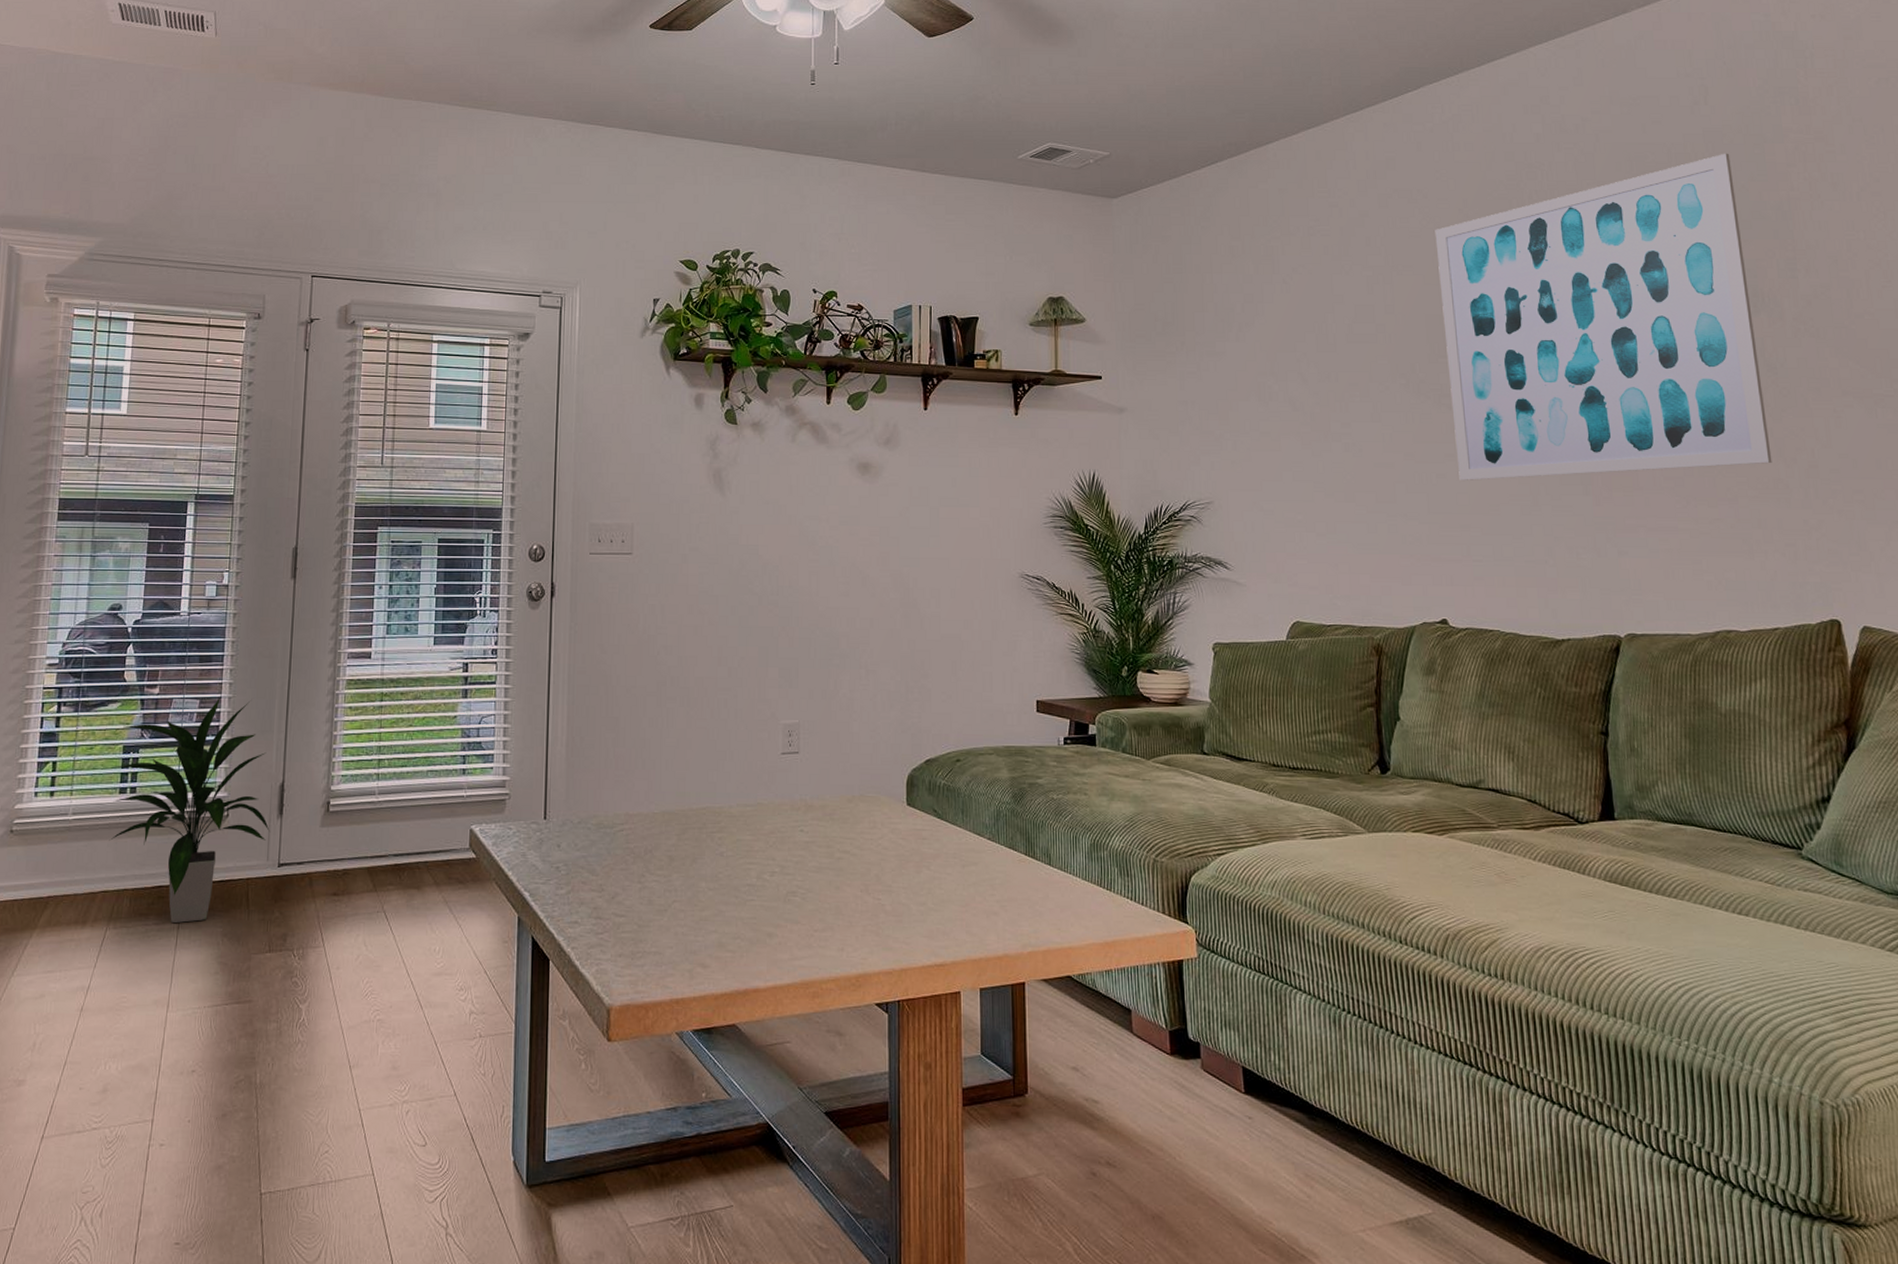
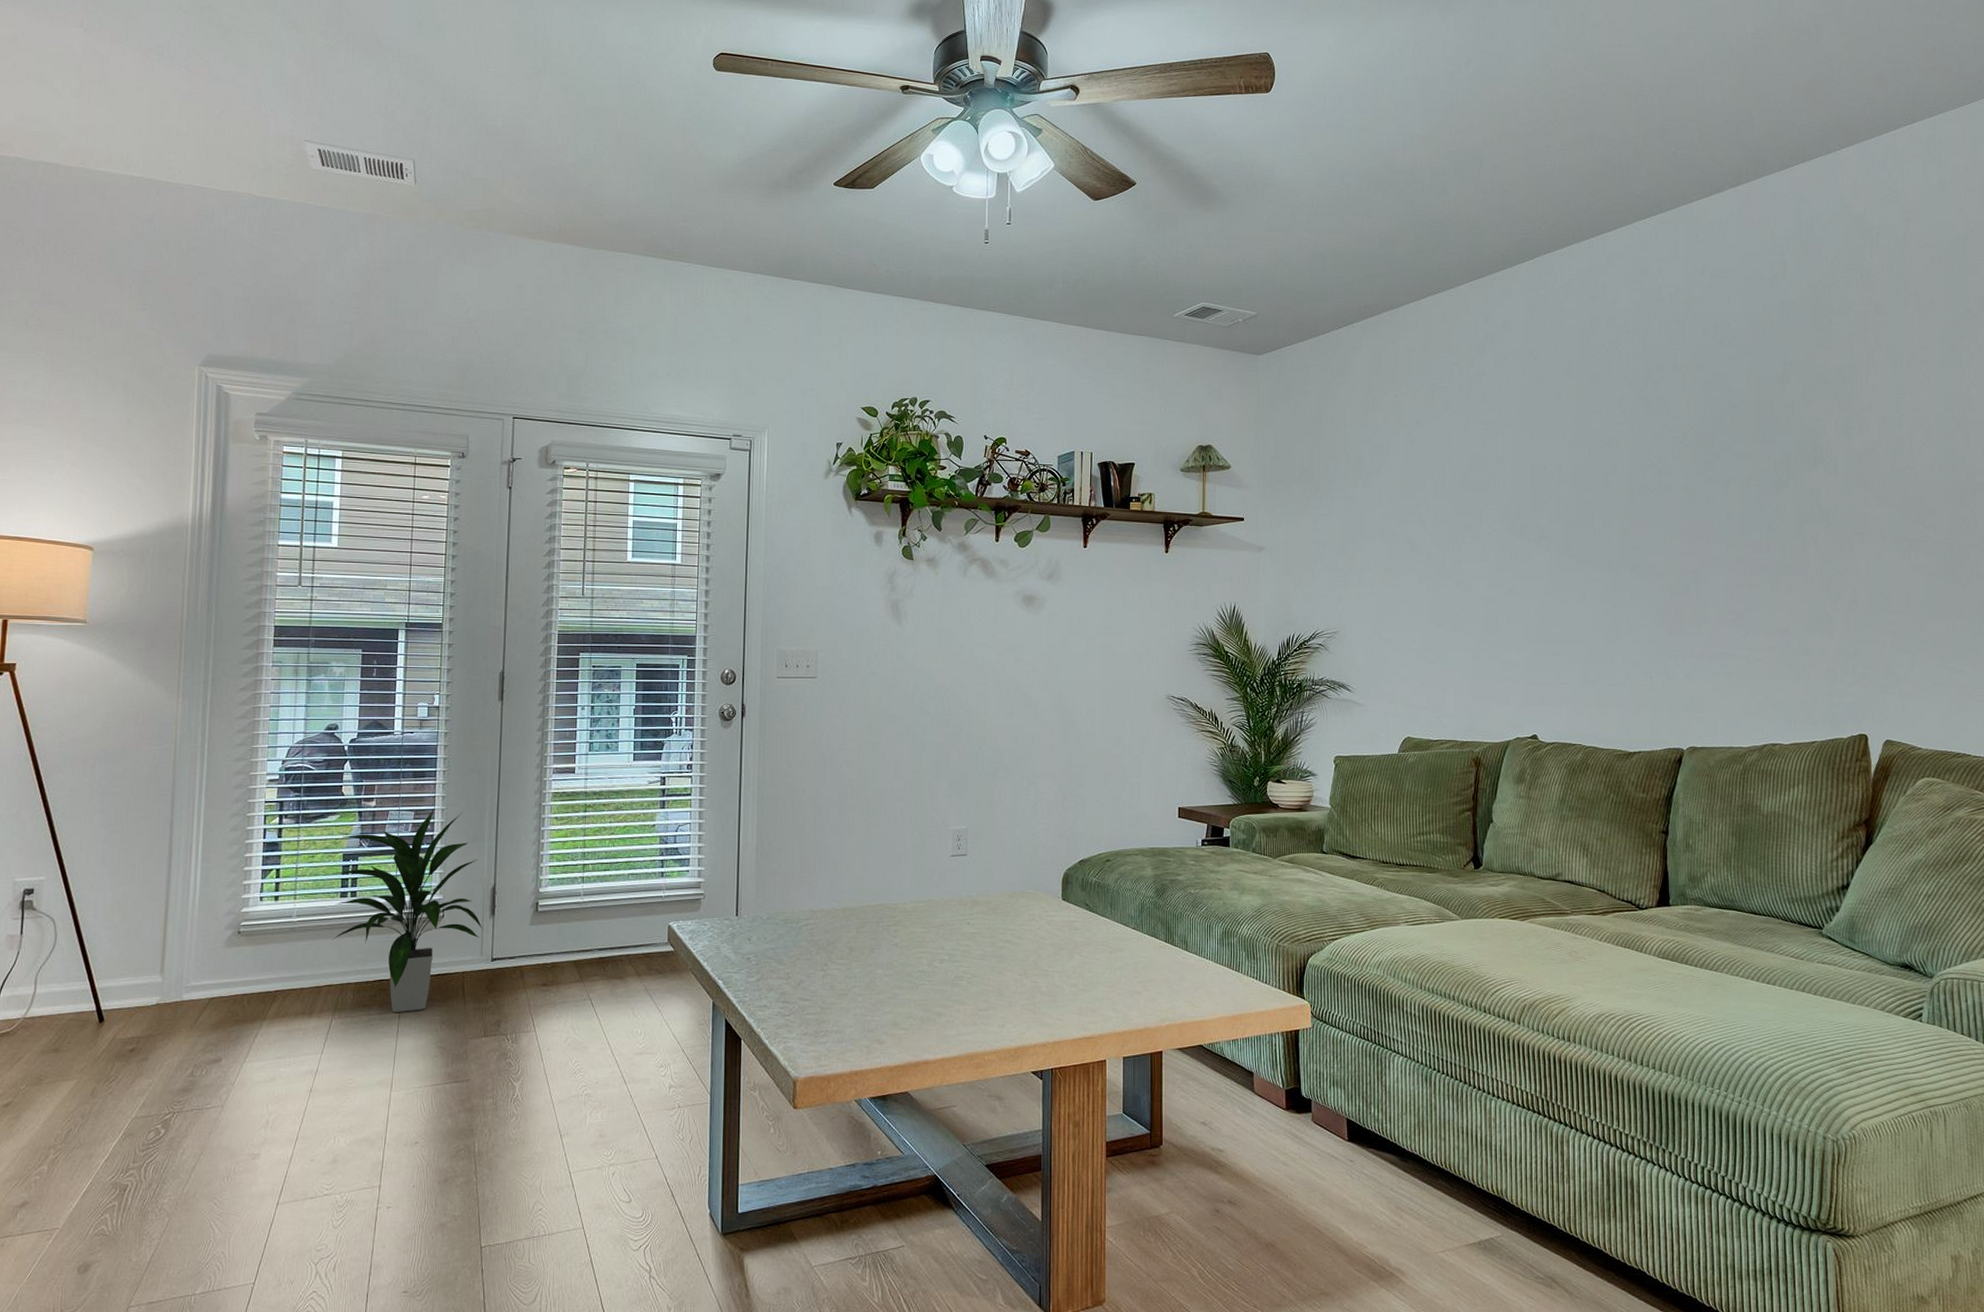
wall art: present [1435,153,1772,480] -> none [1543,322,1820,613]

